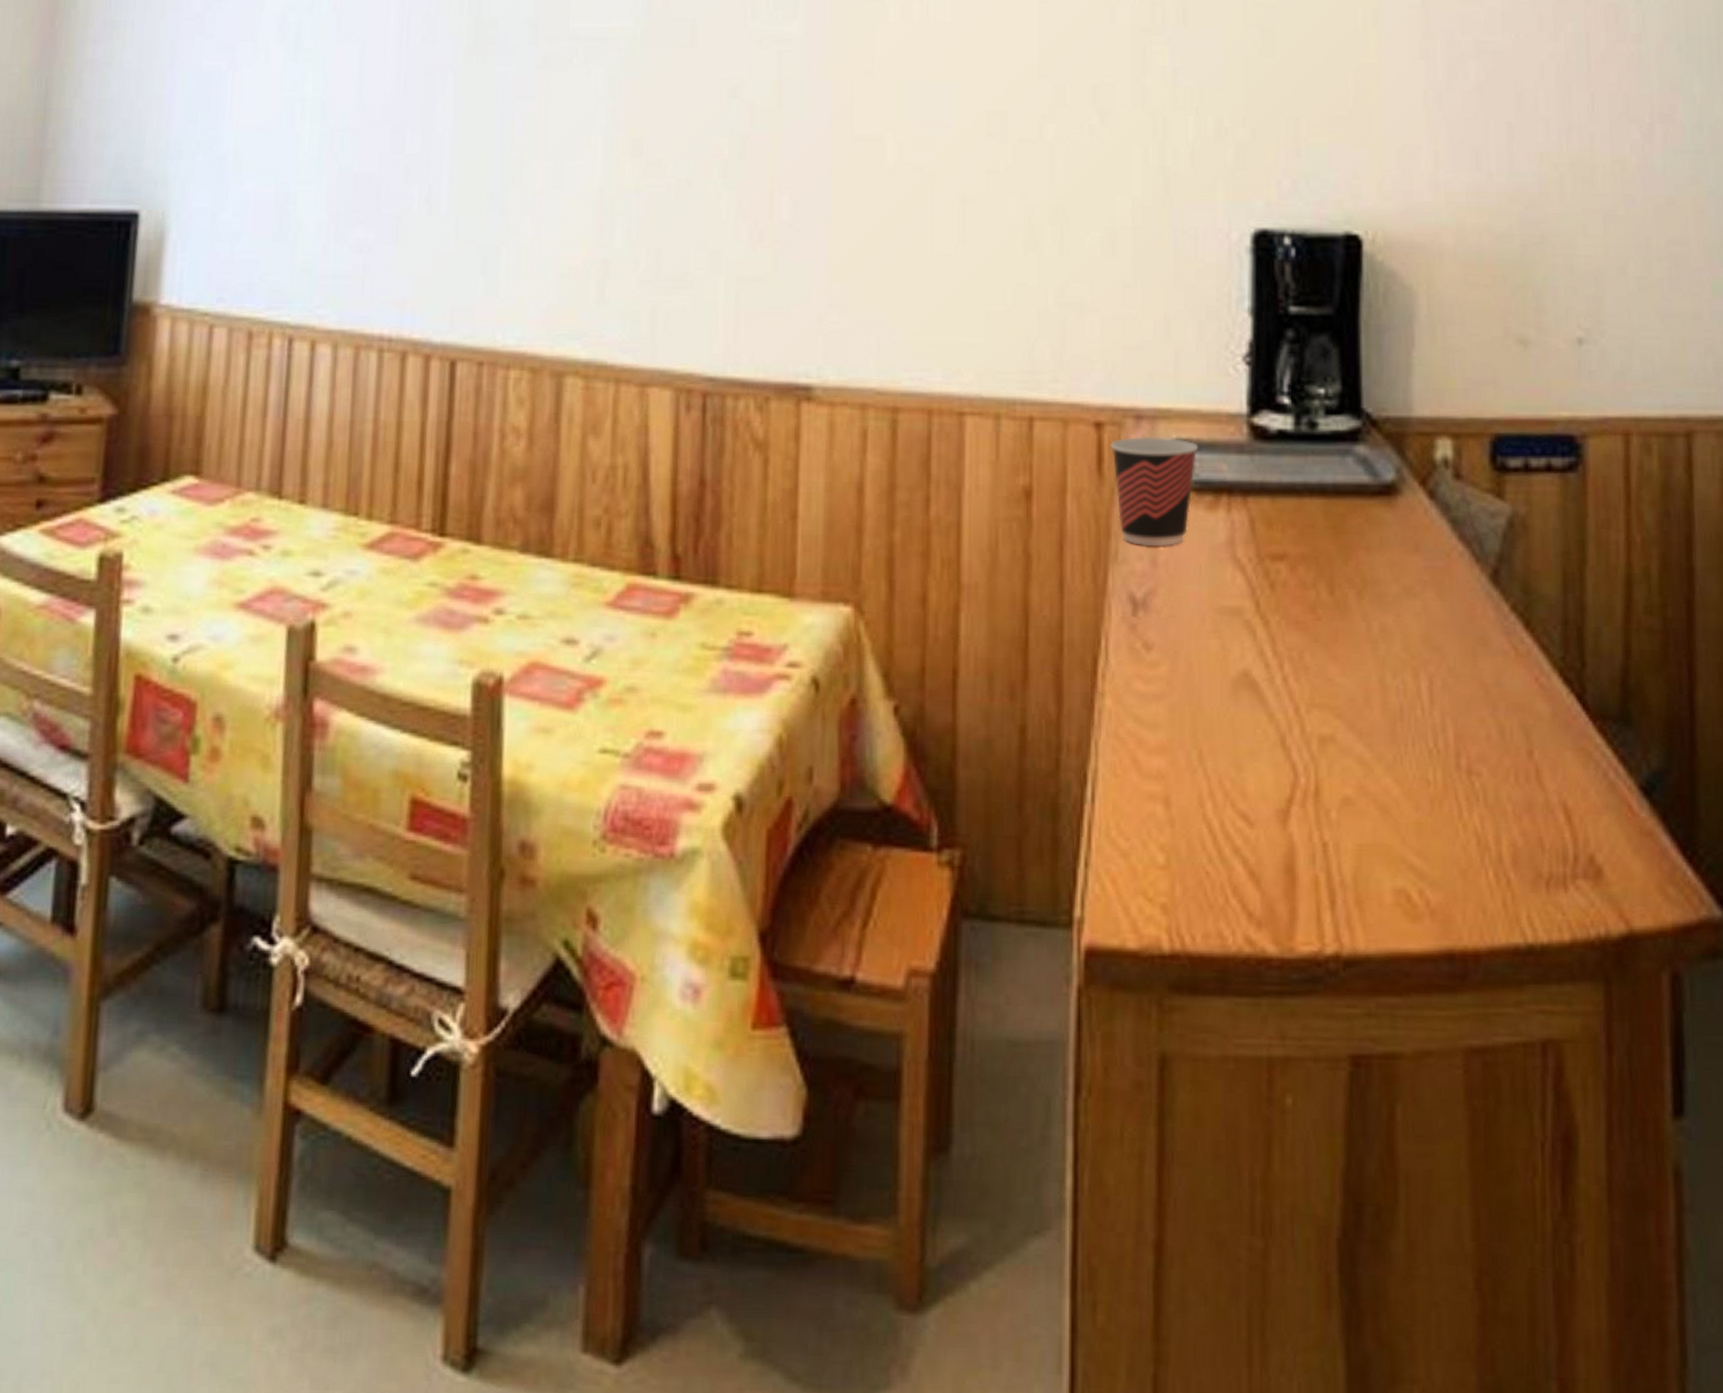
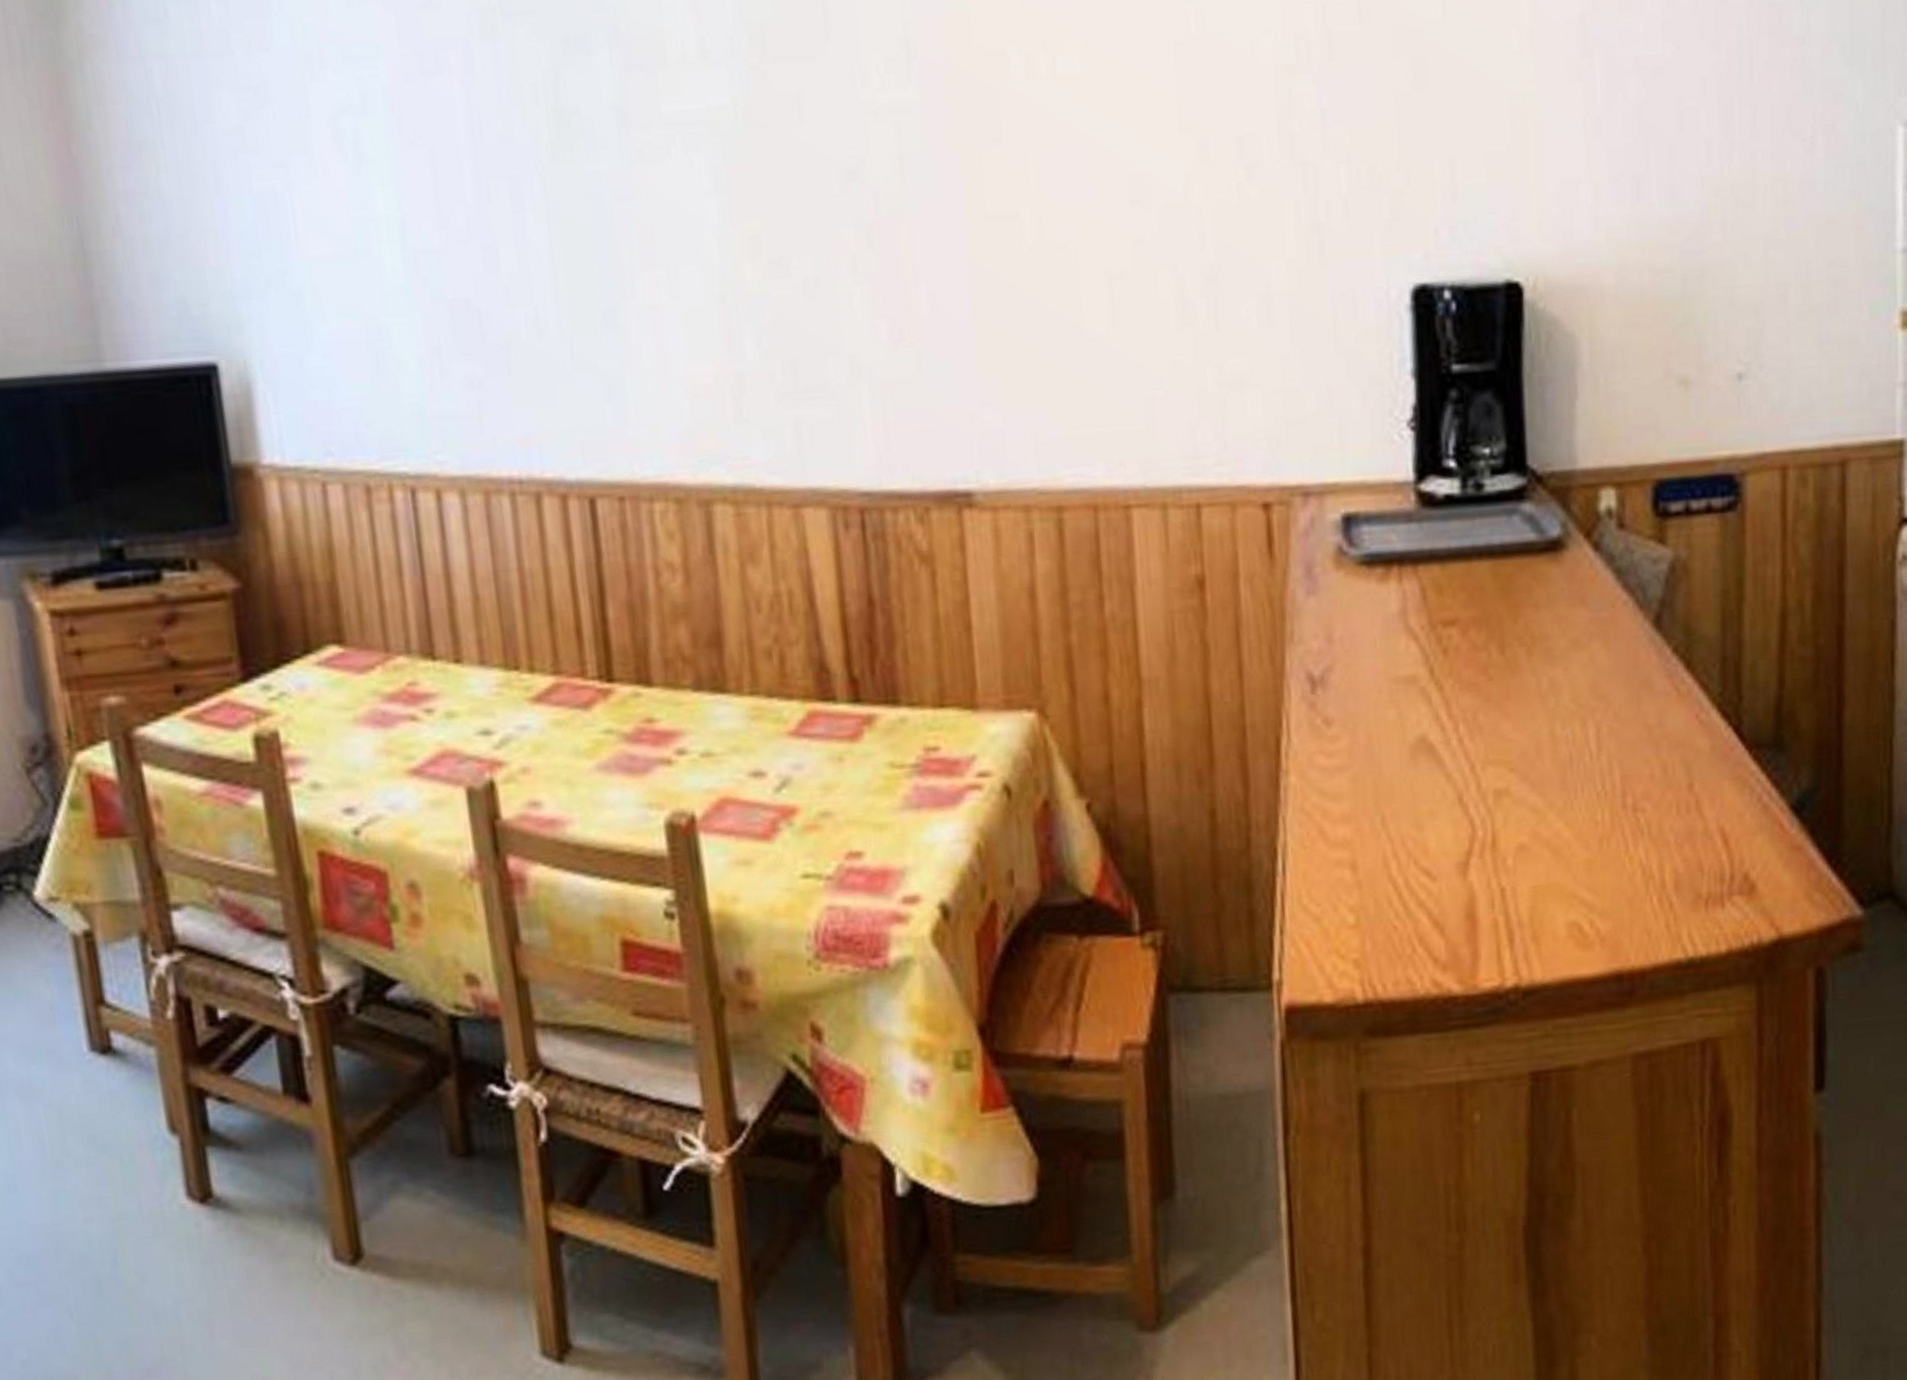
cup: present [1110,436,1199,547] -> none [1279,512,1368,625]

